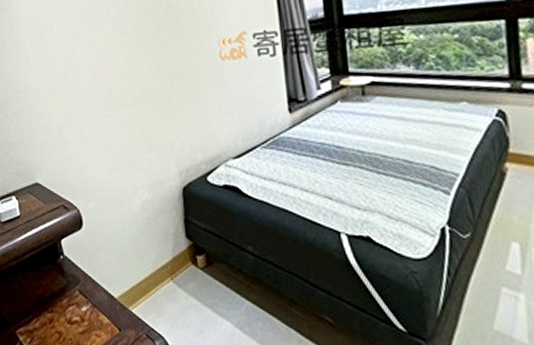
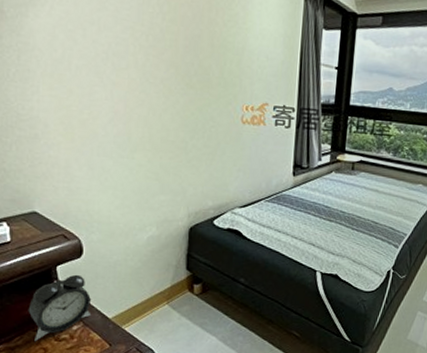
alarm clock: none [41,248,98,324] -> present [28,274,92,341]

